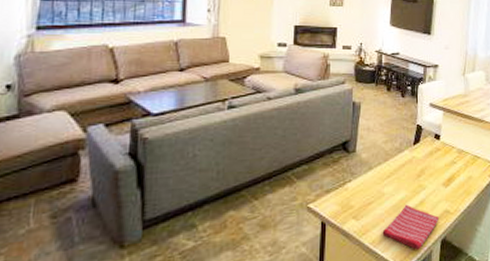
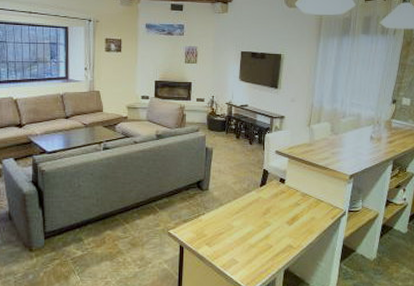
dish towel: present [382,204,440,250] -> none [231,237,283,276]

